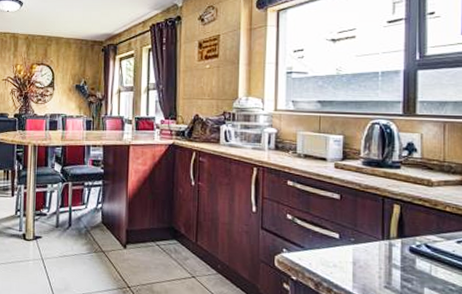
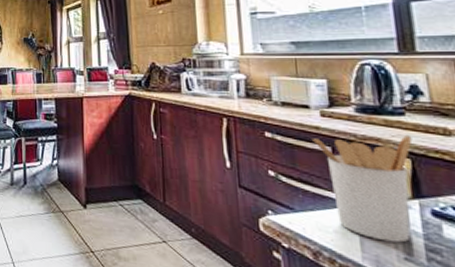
utensil holder: none [326,185,403,274] -> present [313,134,413,243]

